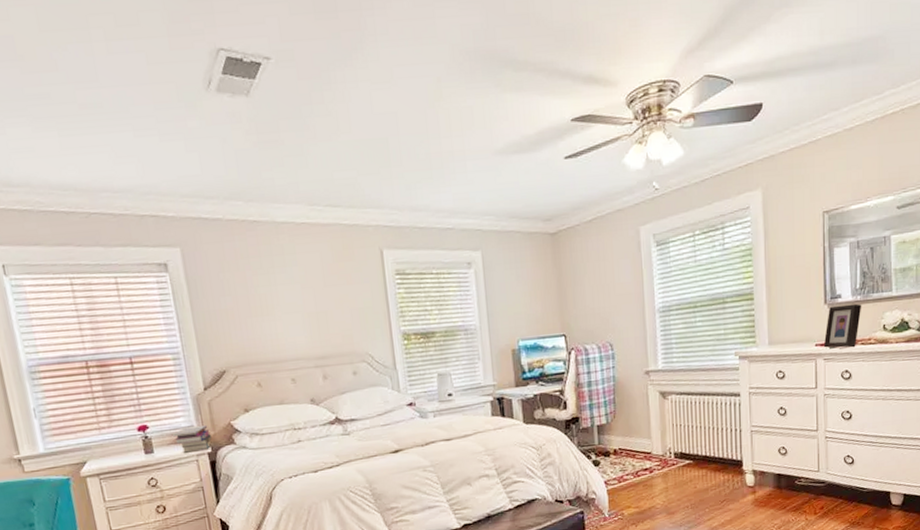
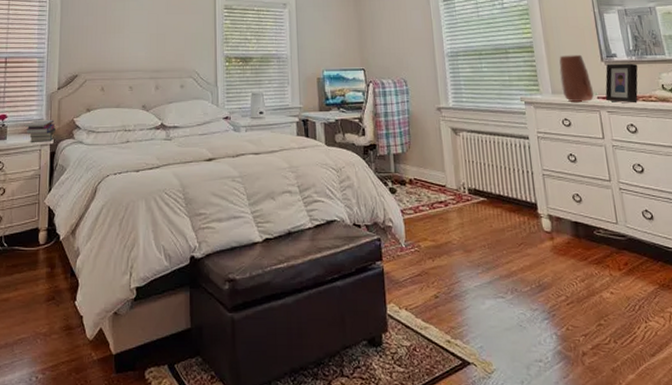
vase: none [779,298,812,352] -> present [559,54,594,102]

